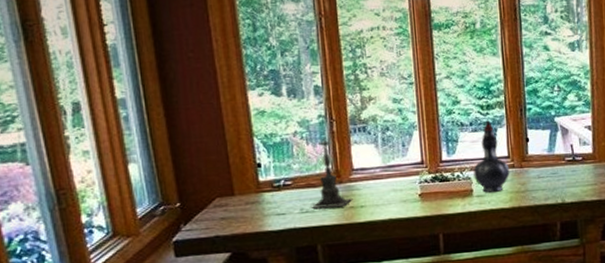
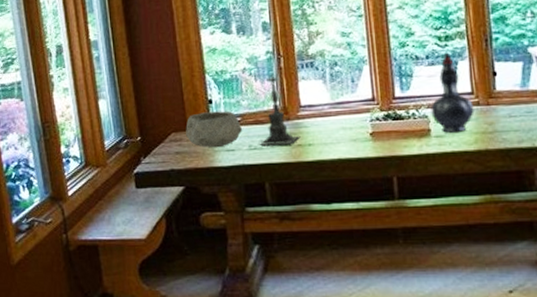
bowl: none [231,174,294,213] -> present [185,111,243,148]

